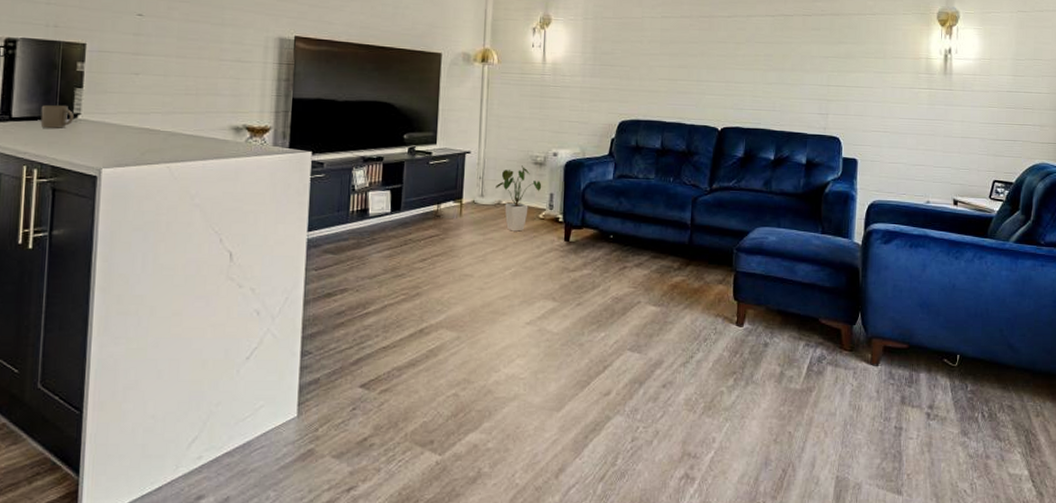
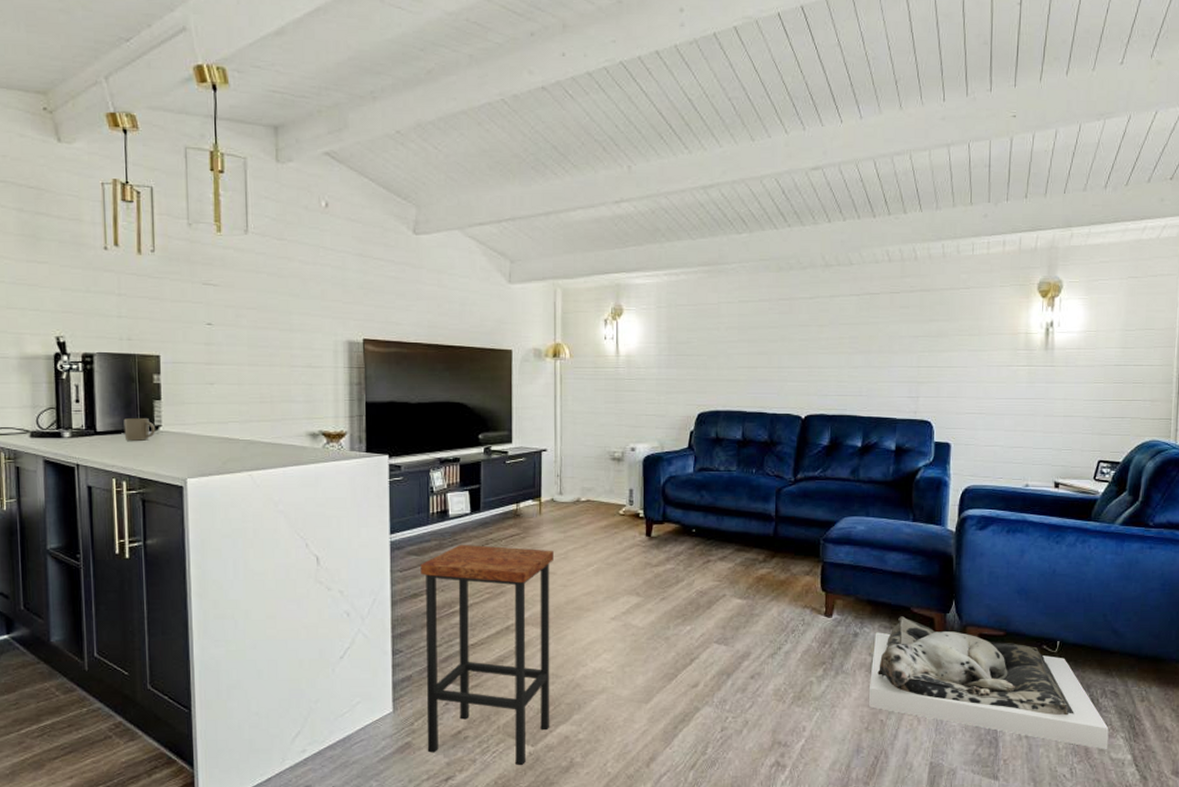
bar stool: none [330,243,472,476] -> present [420,544,554,766]
house plant: present [495,165,542,232] -> none [574,461,621,528]
dog bed: none [778,327,1007,465] -> present [869,616,1109,750]

